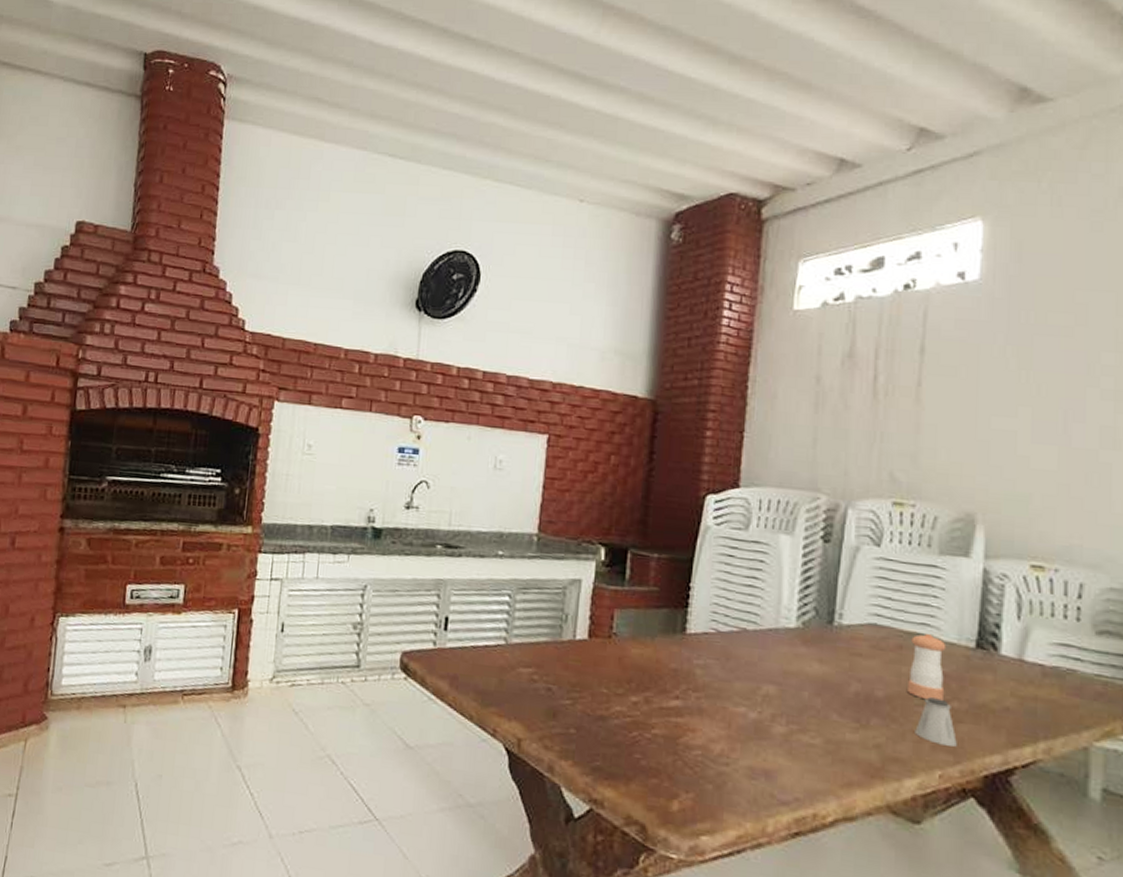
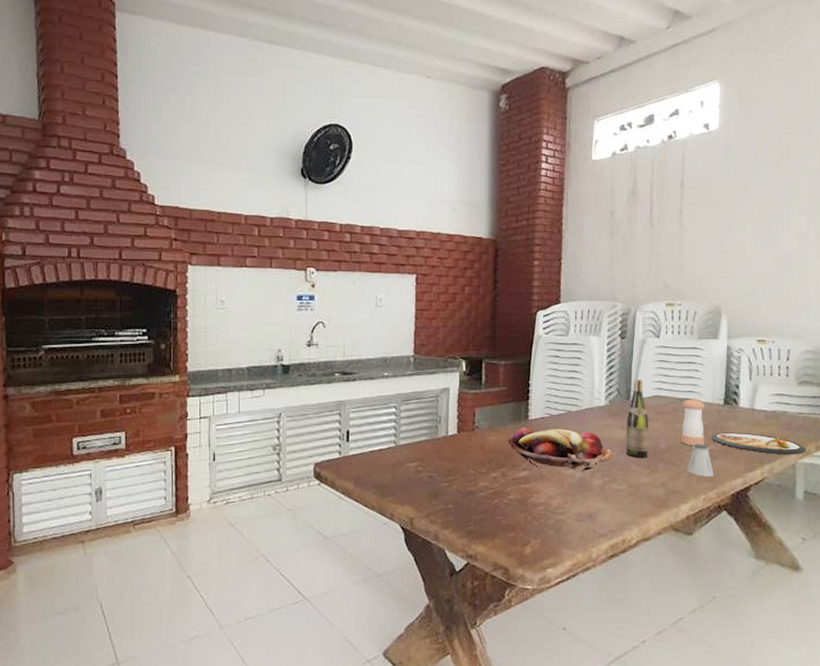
fruit basket: none [654,642,803,712] -> present [507,427,612,472]
wine bottle: none [824,597,859,707] -> present [626,378,648,458]
dish: none [953,686,1109,735] -> present [711,432,807,455]

